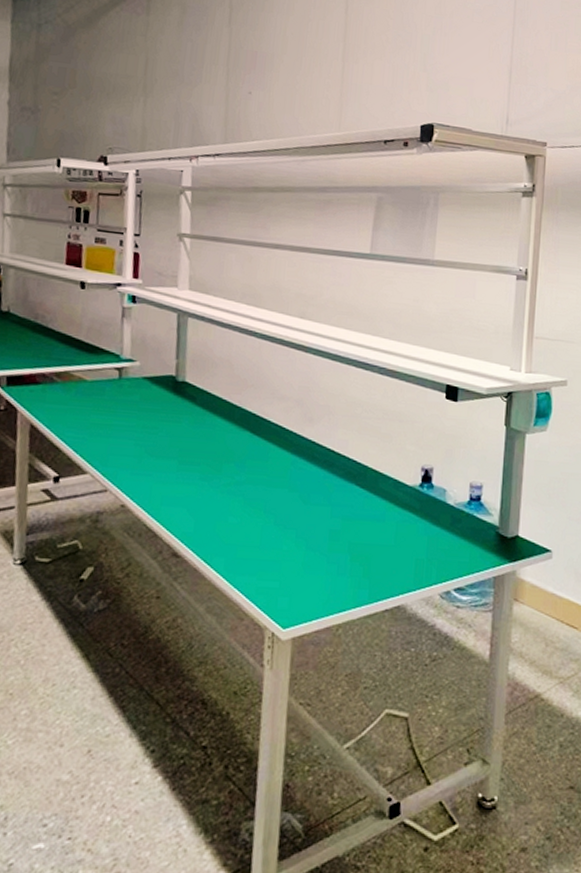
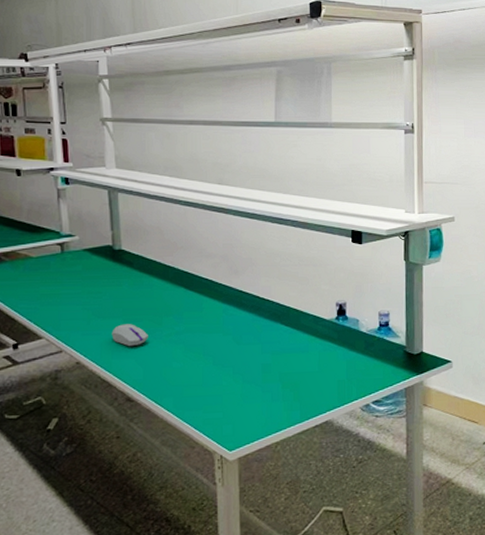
computer mouse: none [164,466,205,493] -> present [112,324,148,346]

